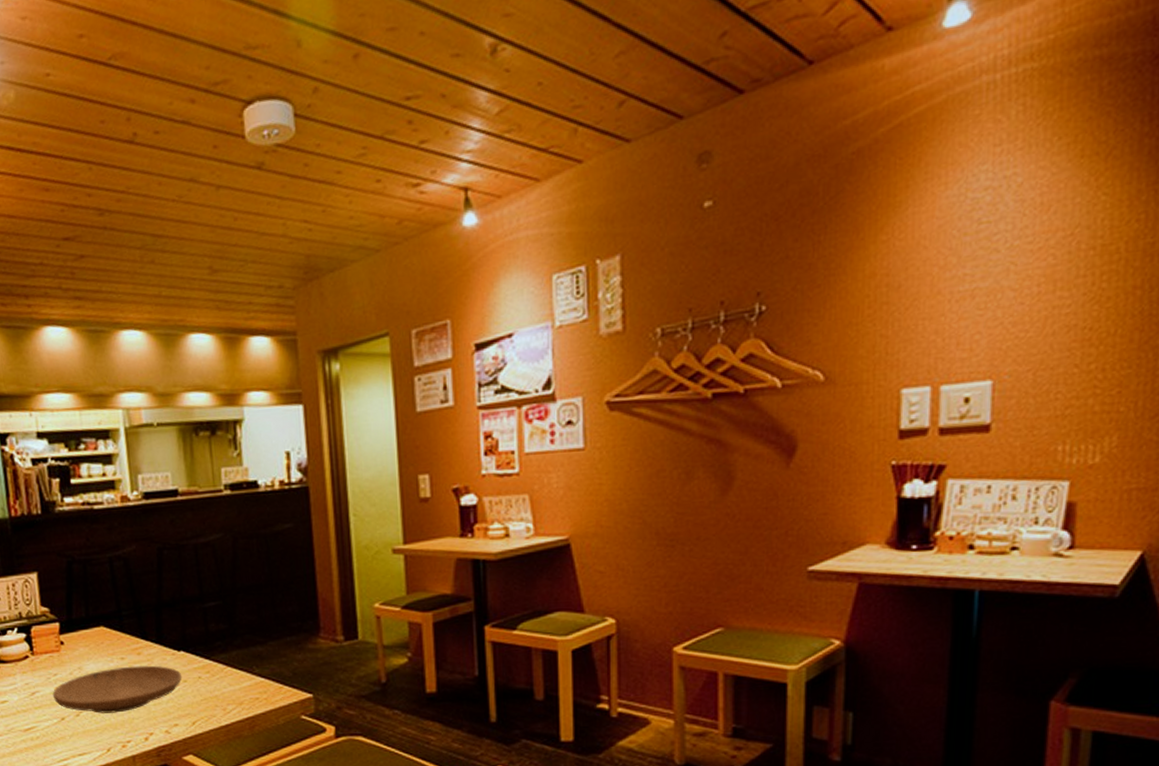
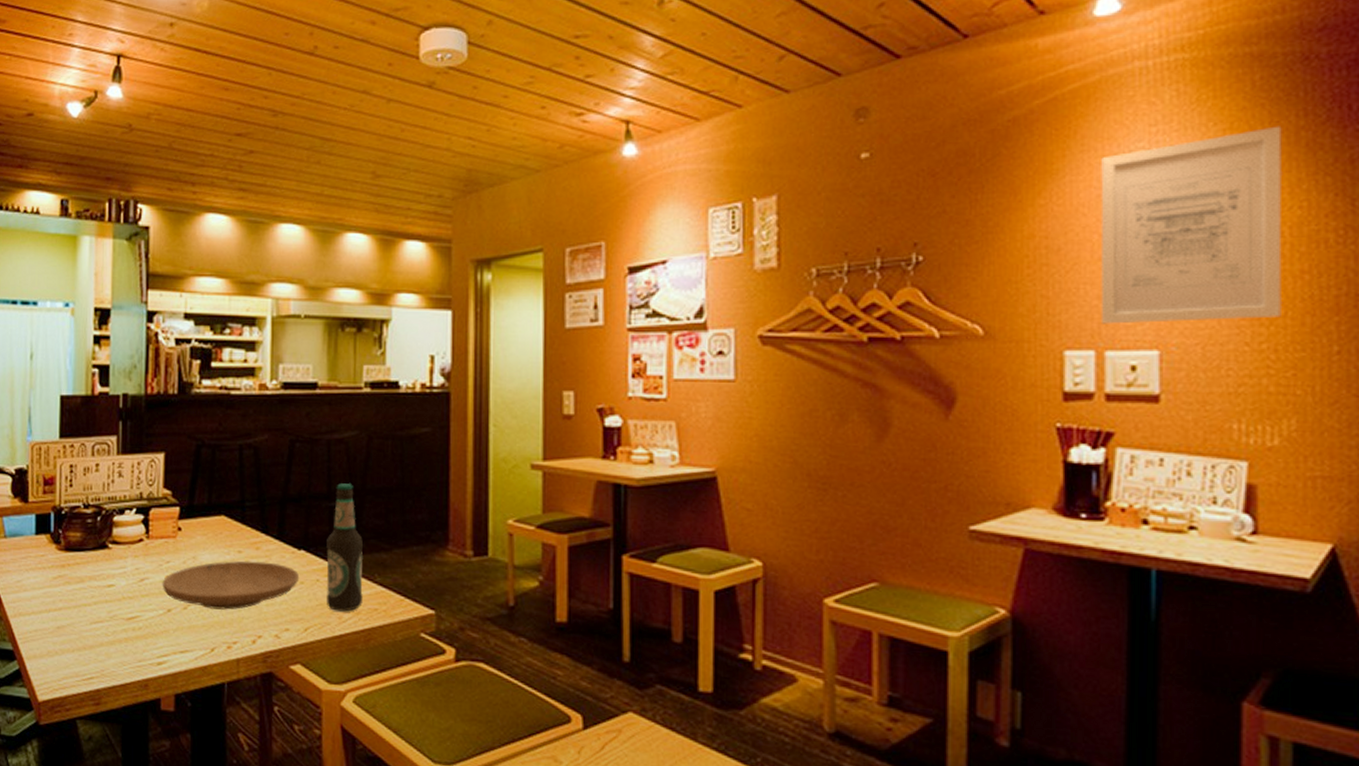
bottle: none [204,584,244,704] -> present [326,483,363,612]
wall art: none [937,134,1126,359] -> present [1100,126,1282,324]

